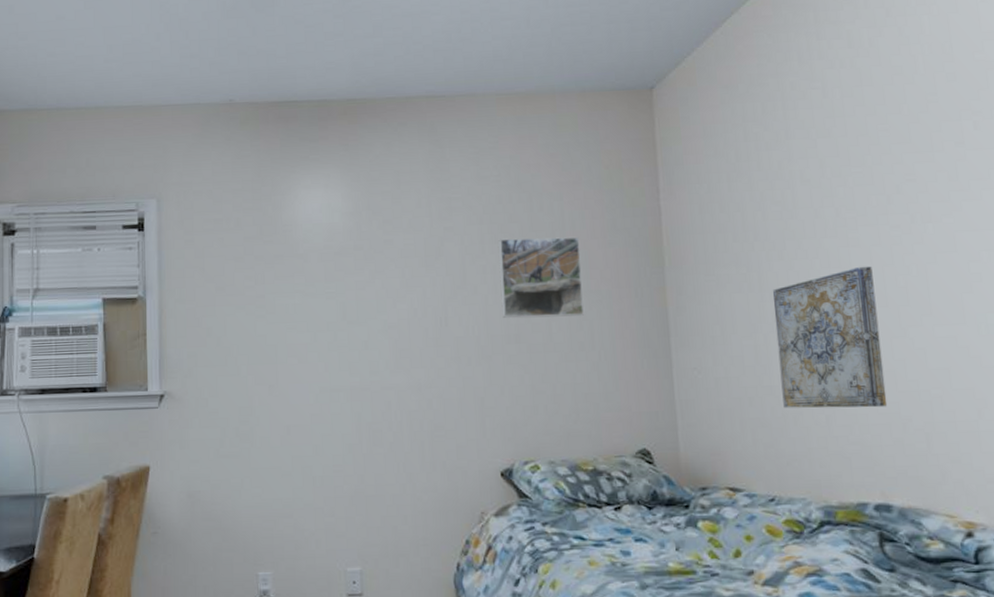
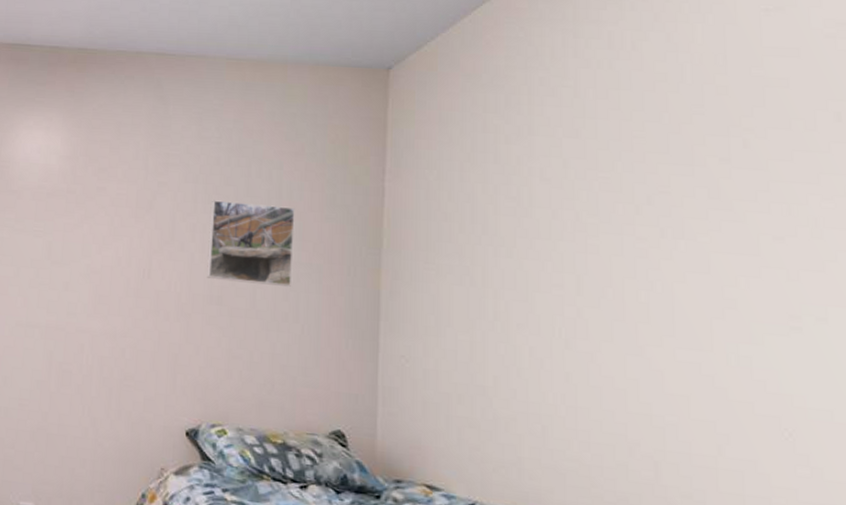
wall art: present [773,266,888,408] -> none [496,275,613,427]

